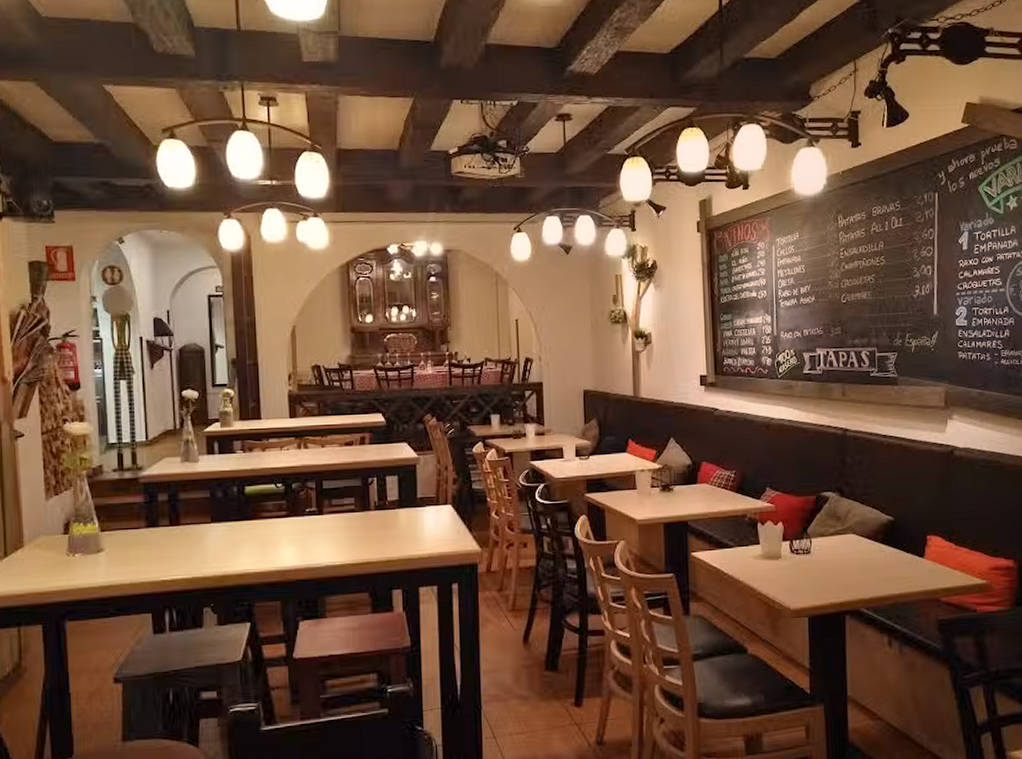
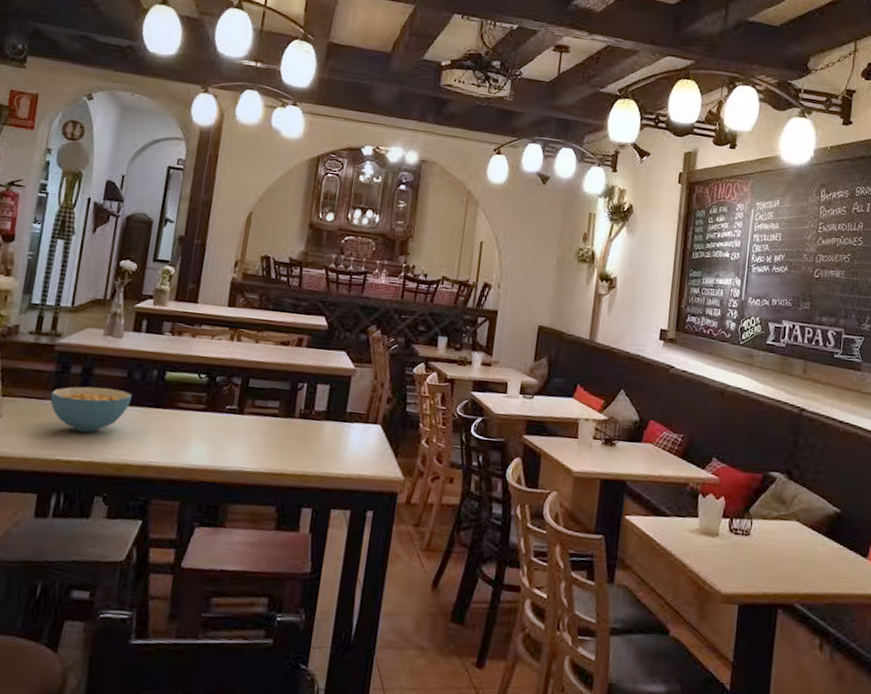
cereal bowl: none [144,509,218,552] -> present [50,386,132,432]

